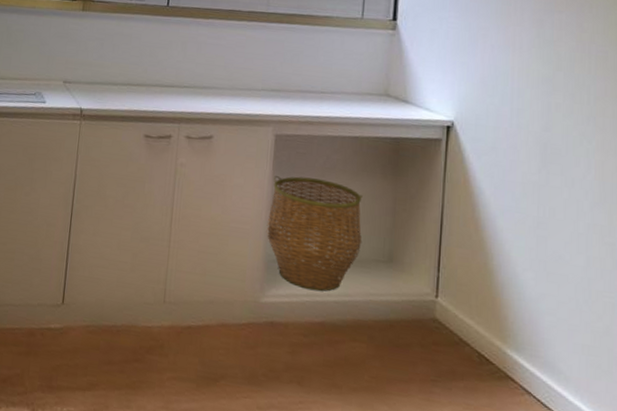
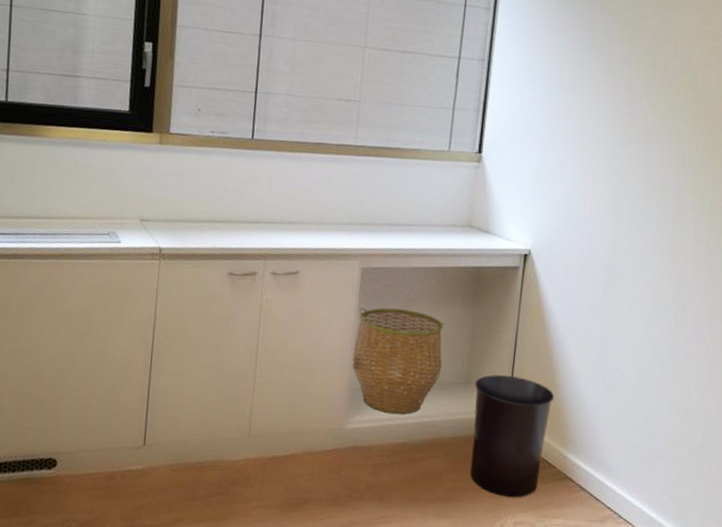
waste bin: none [397,254,489,395] -> present [470,374,555,497]

